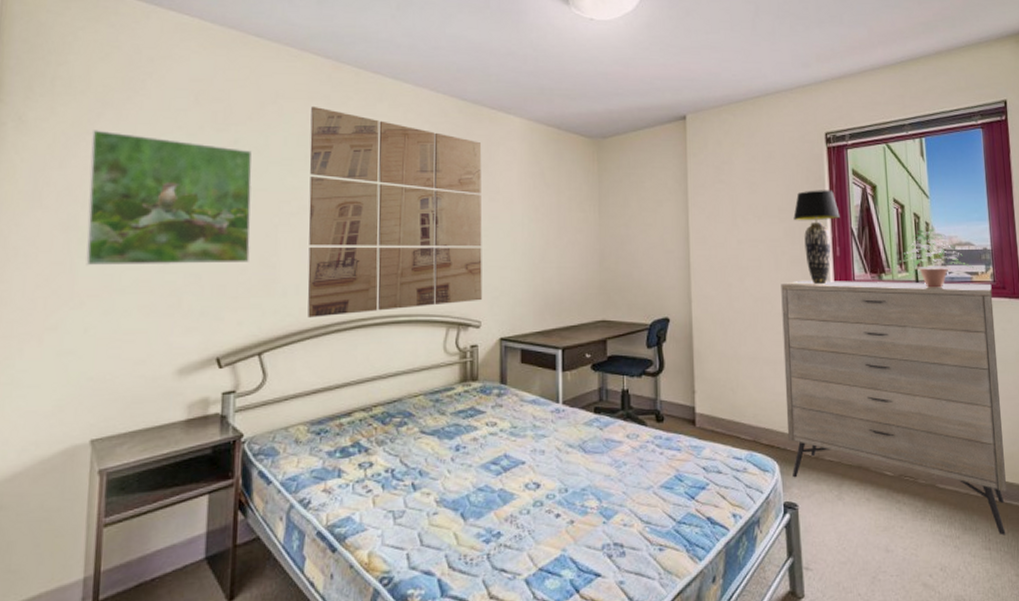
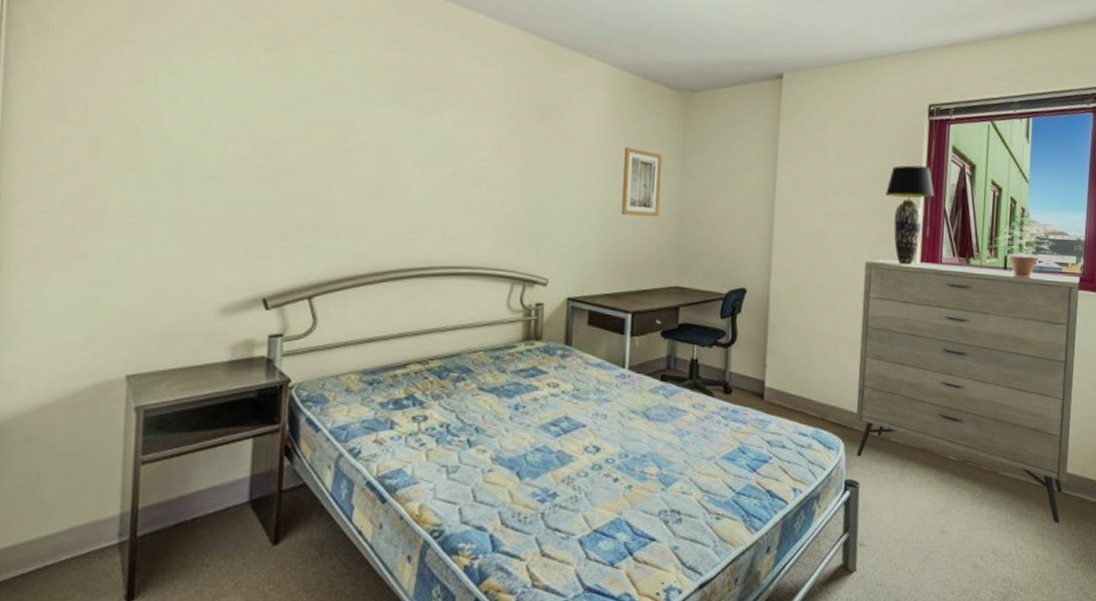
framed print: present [86,130,253,266] -> none [118,39,306,199]
wall art: present [307,106,482,318] -> none [362,31,560,263]
wall art: none [545,192,581,255] -> present [621,146,663,217]

